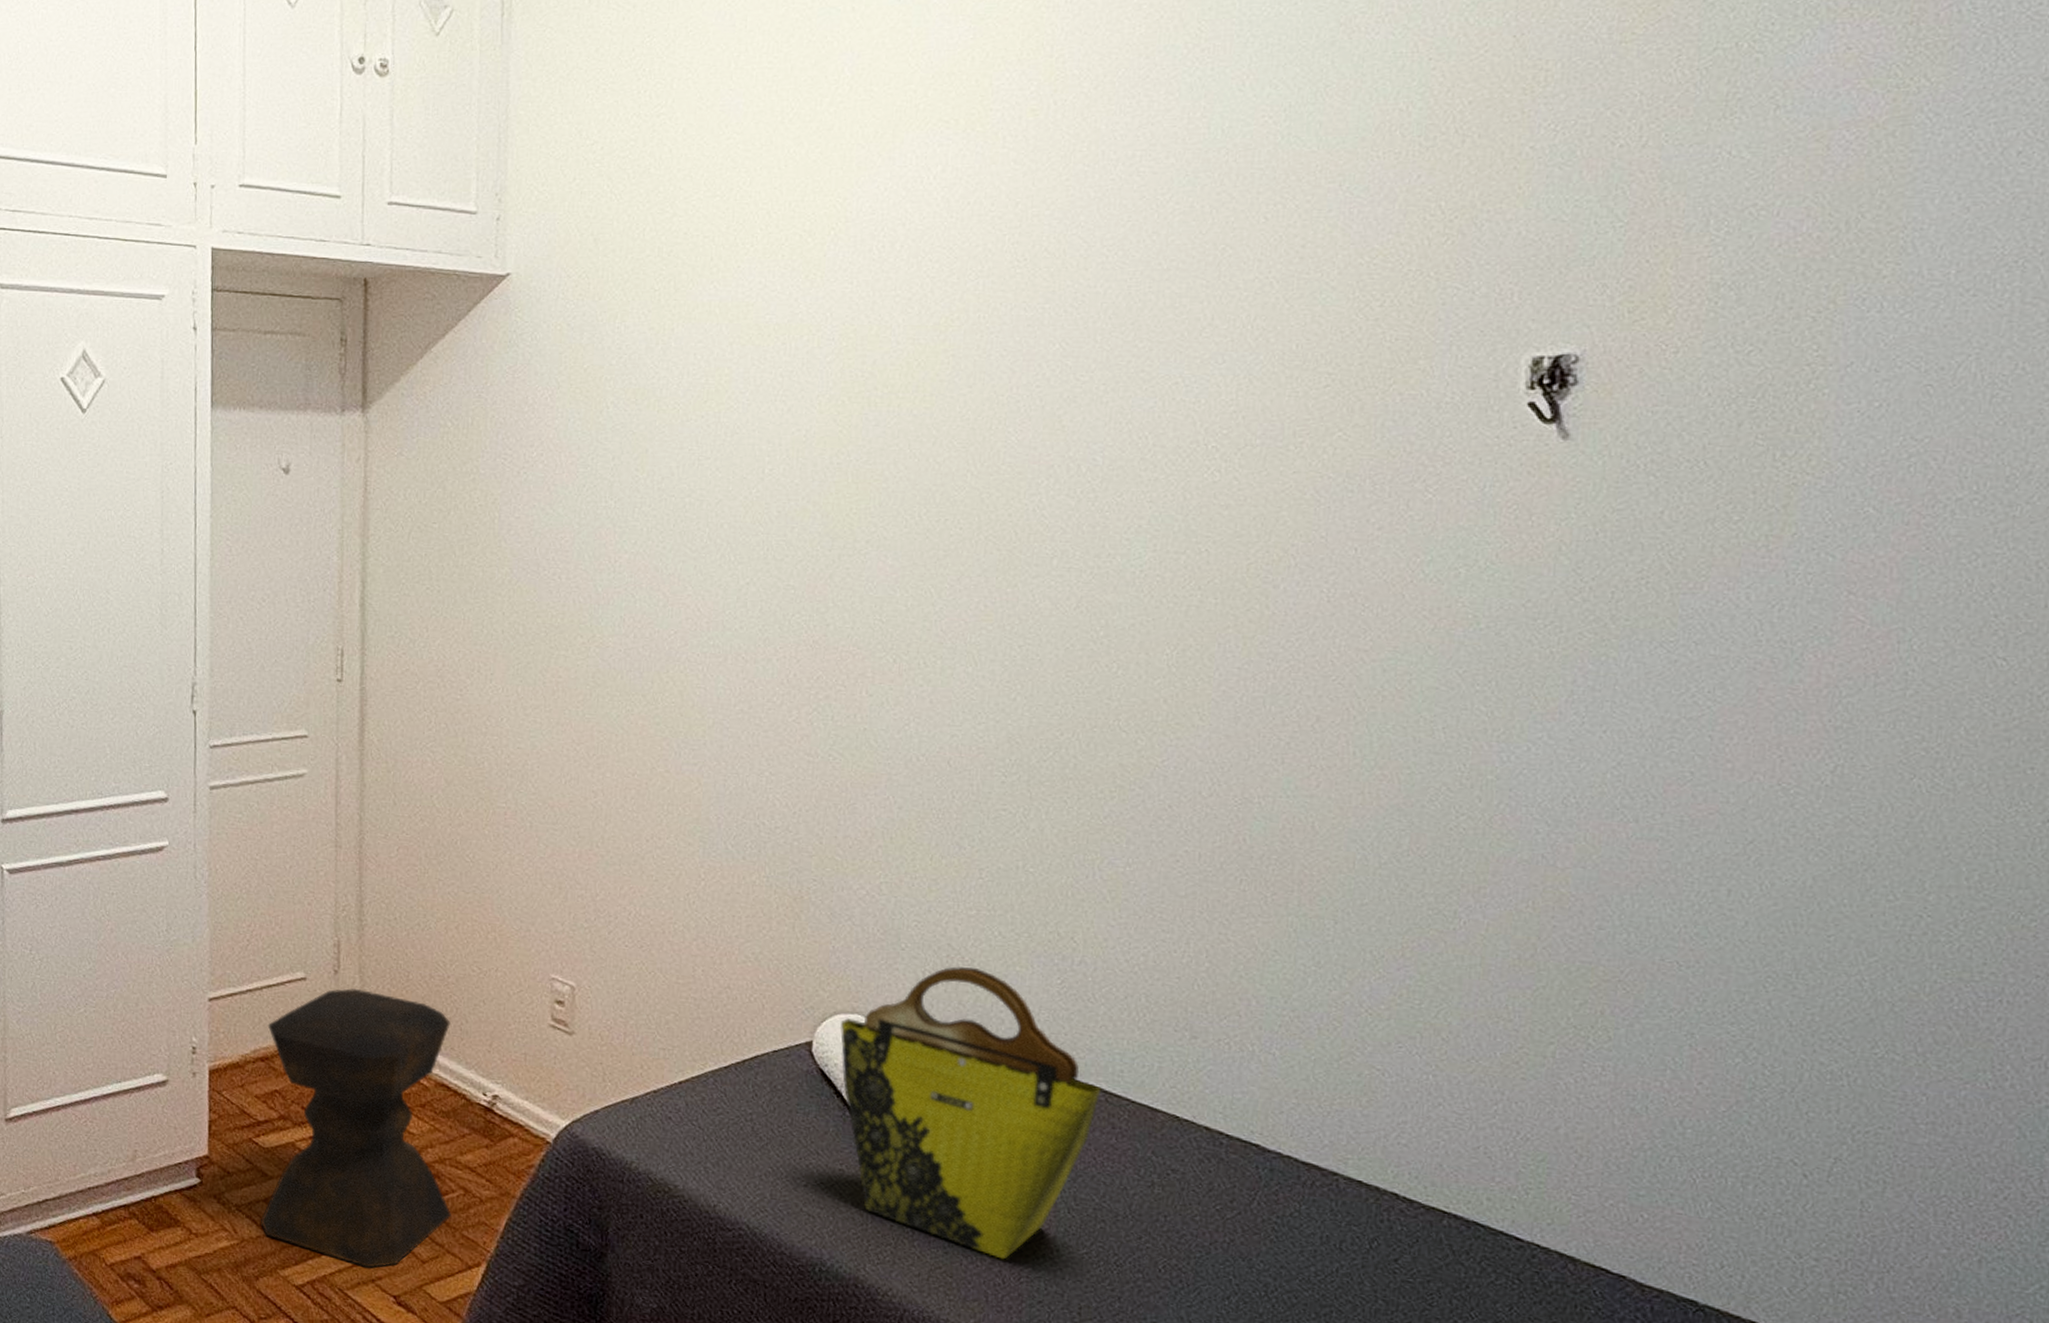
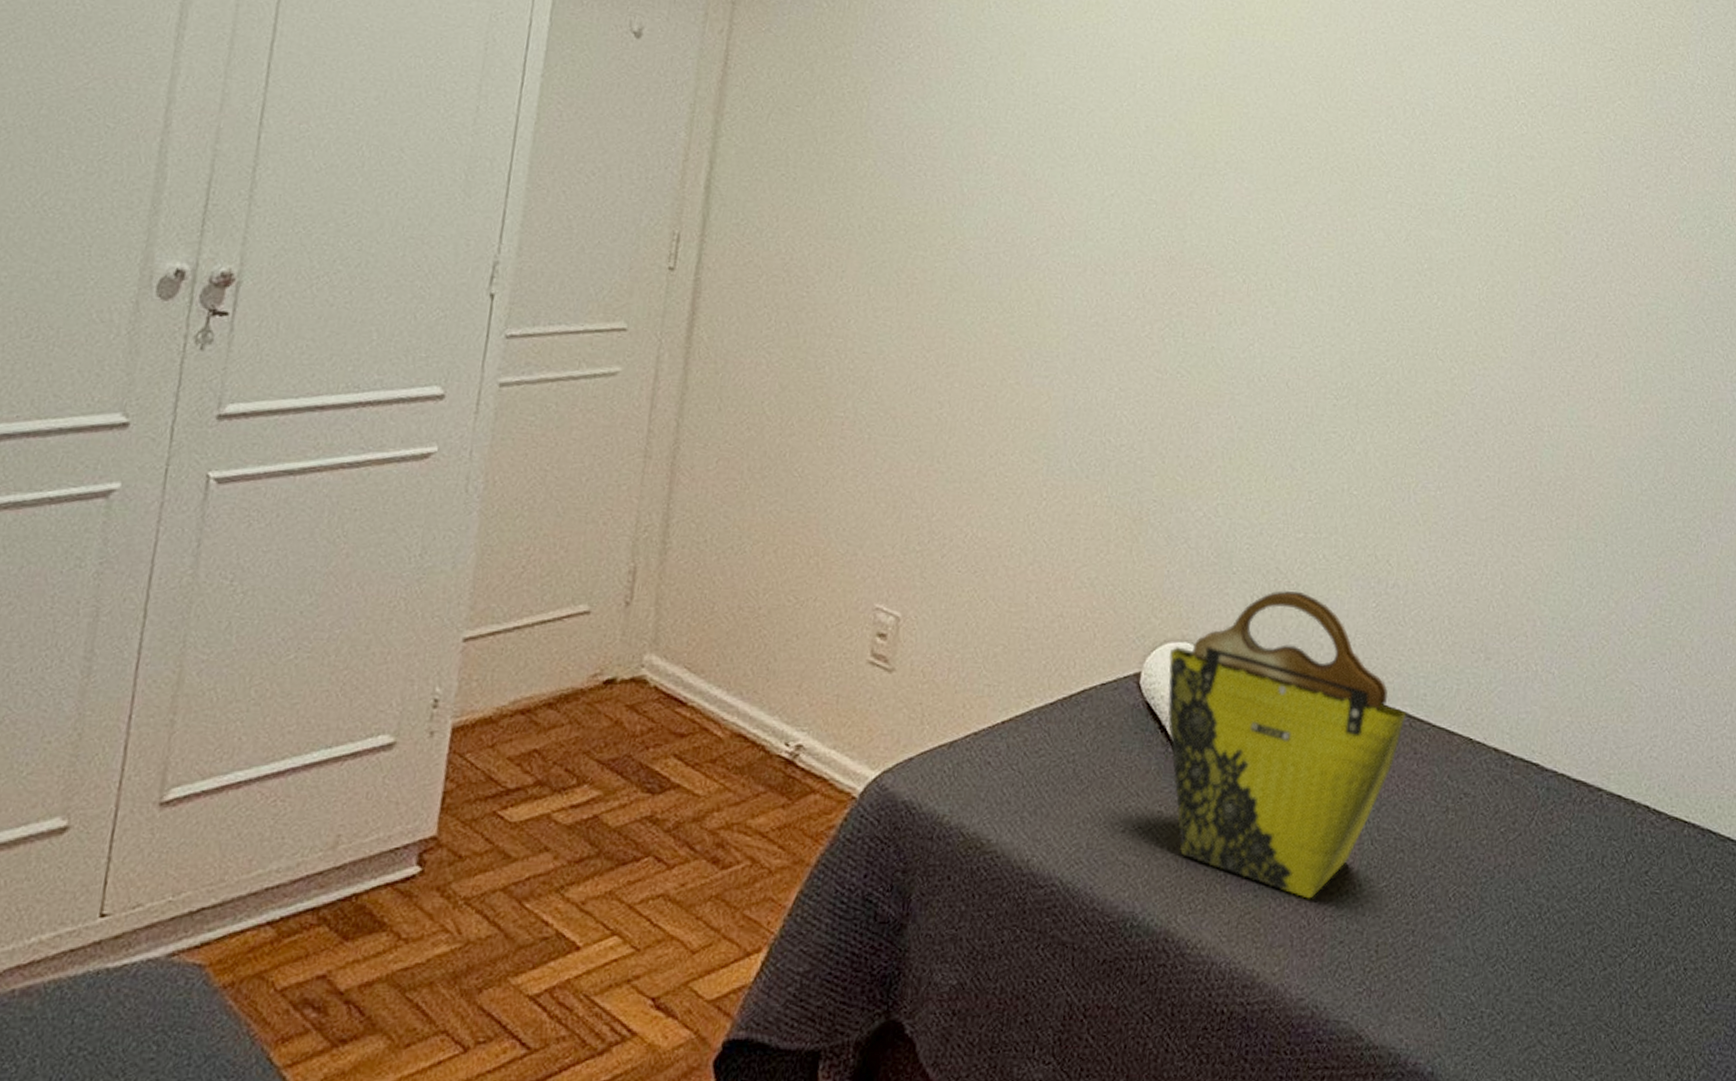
stool: present [260,988,451,1269] -> none [493,623,757,967]

